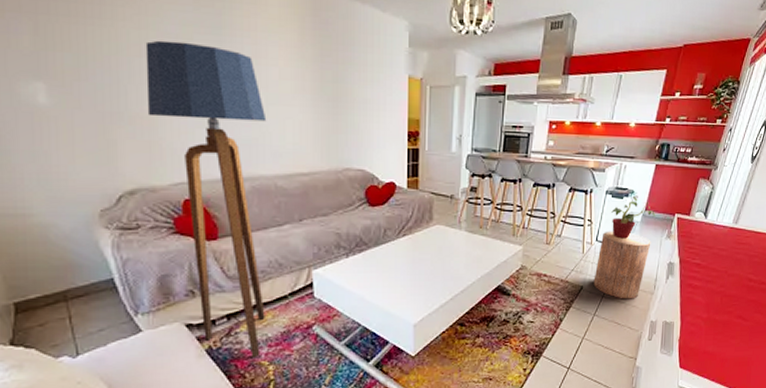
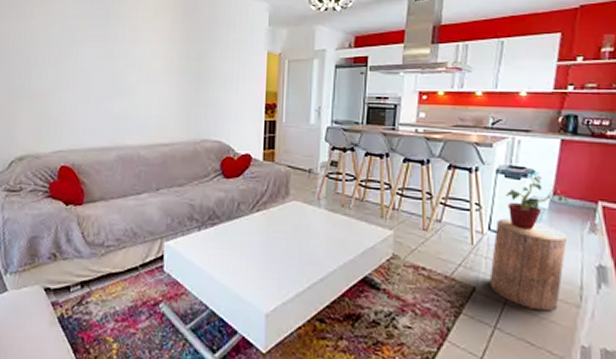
floor lamp: present [145,40,267,359] -> none [43,32,137,333]

